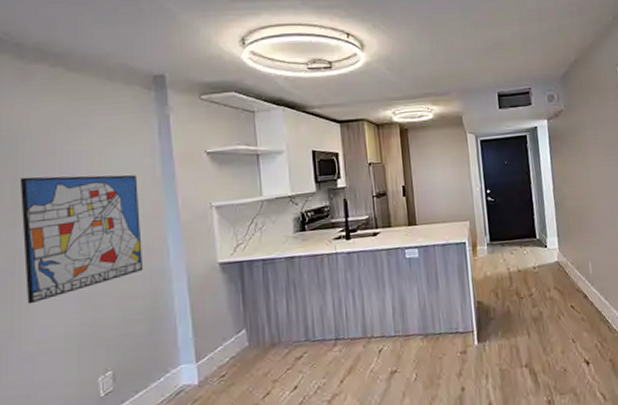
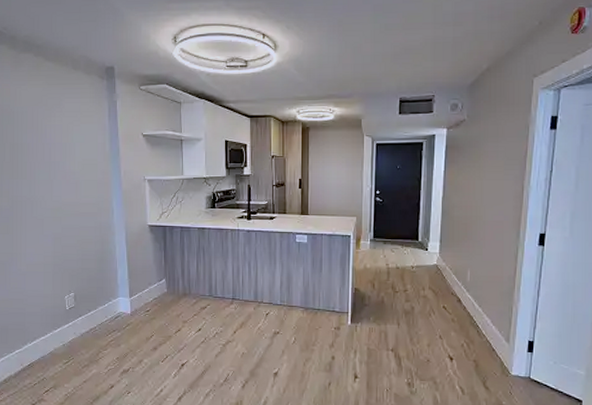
wall art: present [19,175,142,305] -> none [15,143,95,237]

